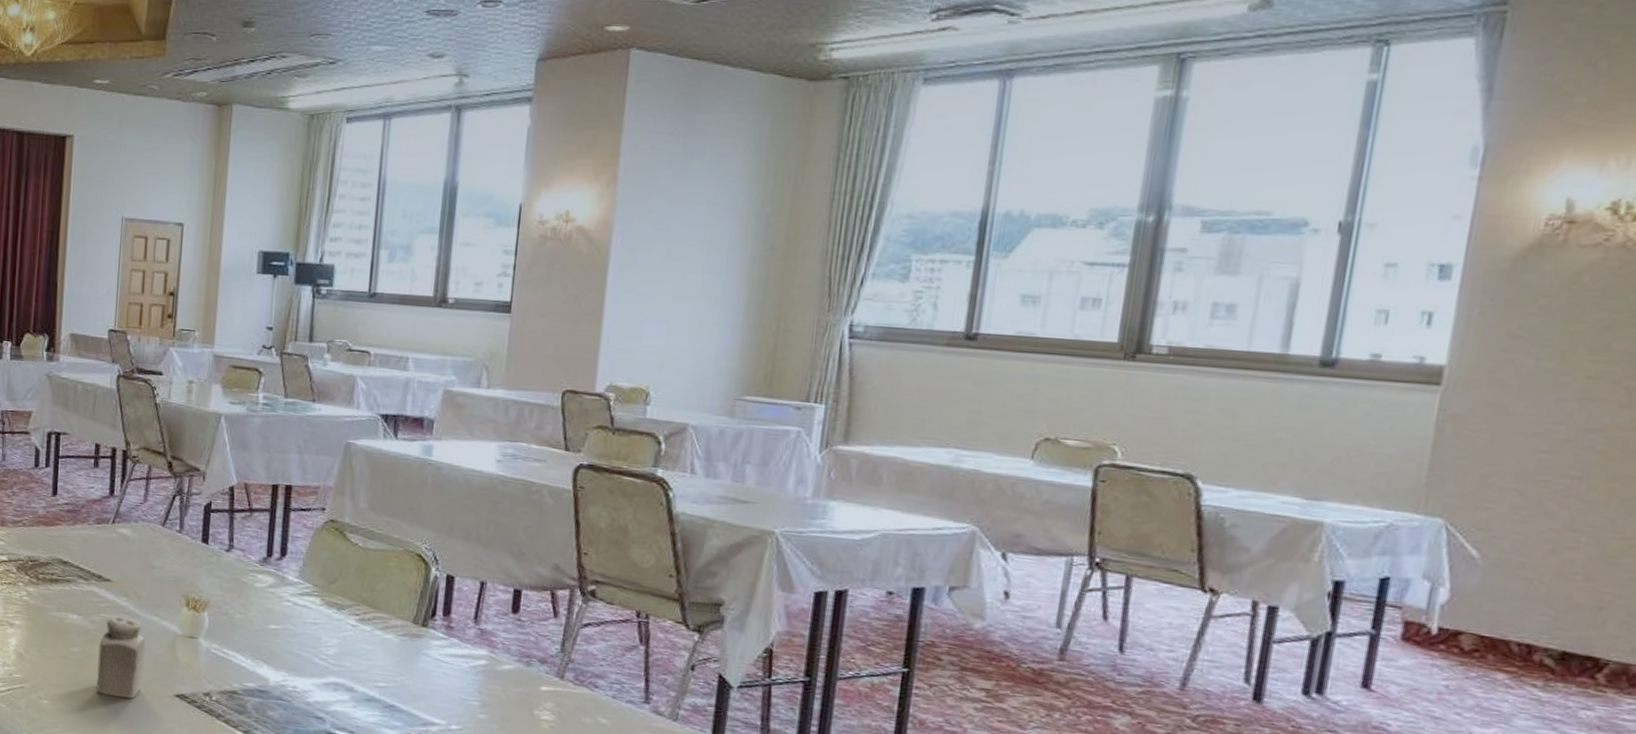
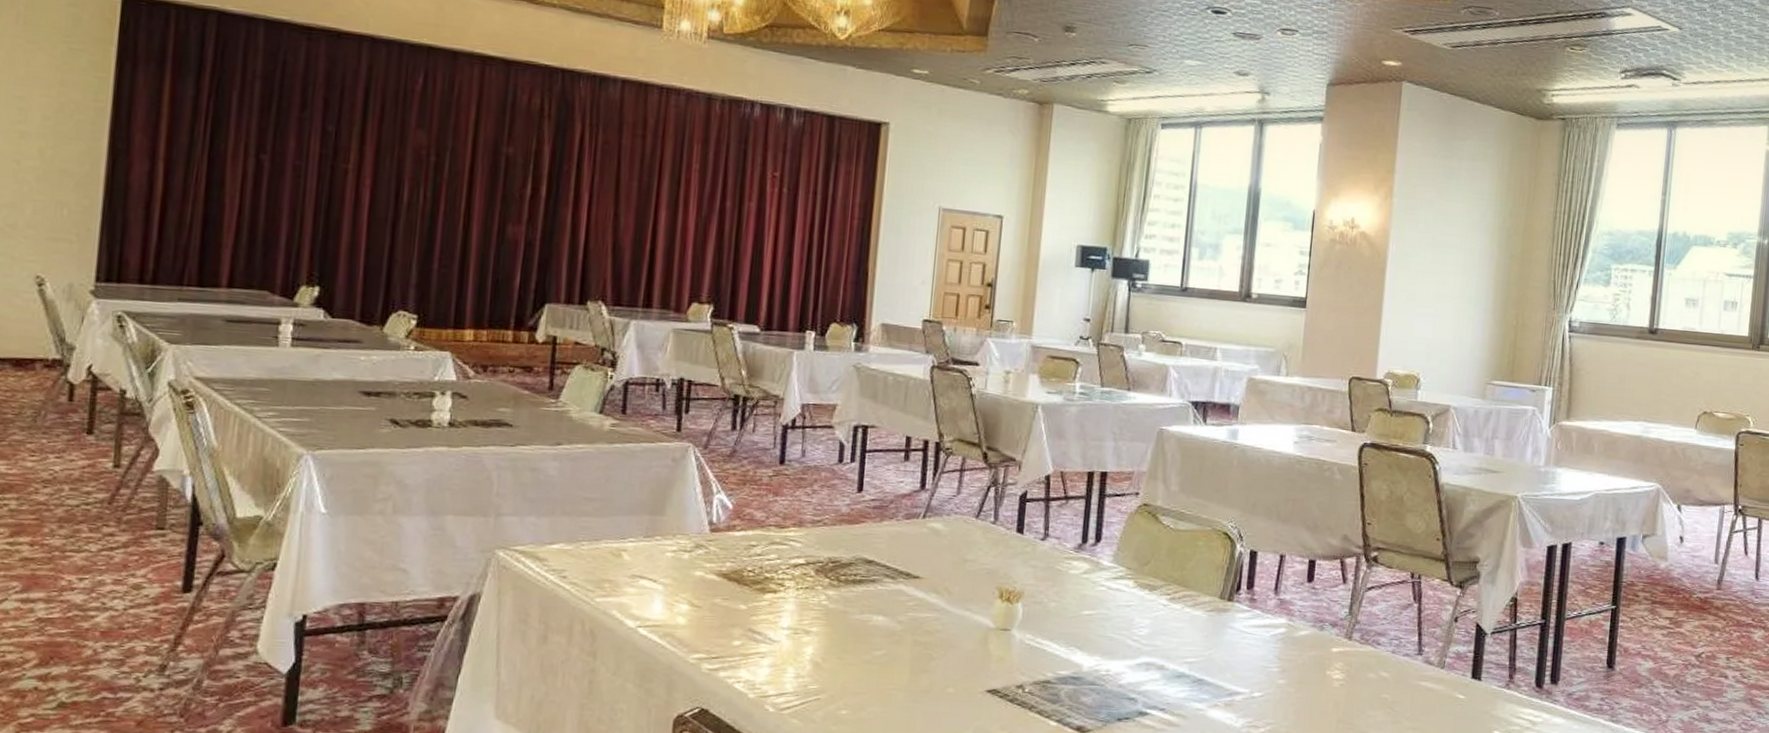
salt shaker: present [96,615,145,699] -> none [901,613,956,699]

